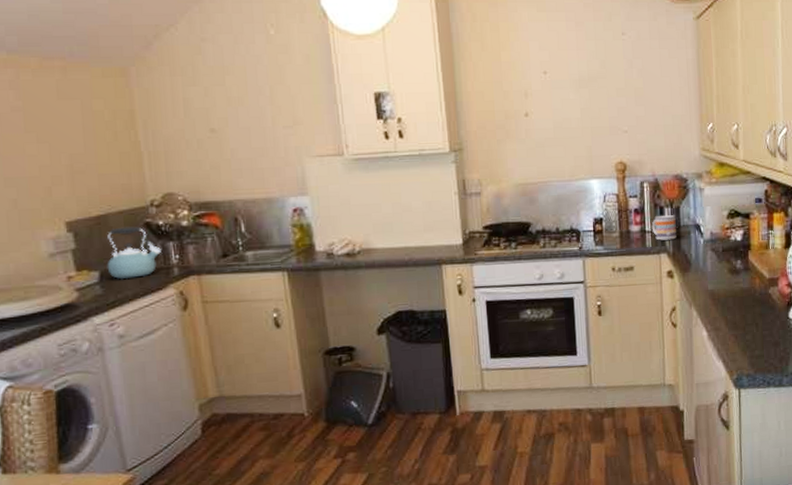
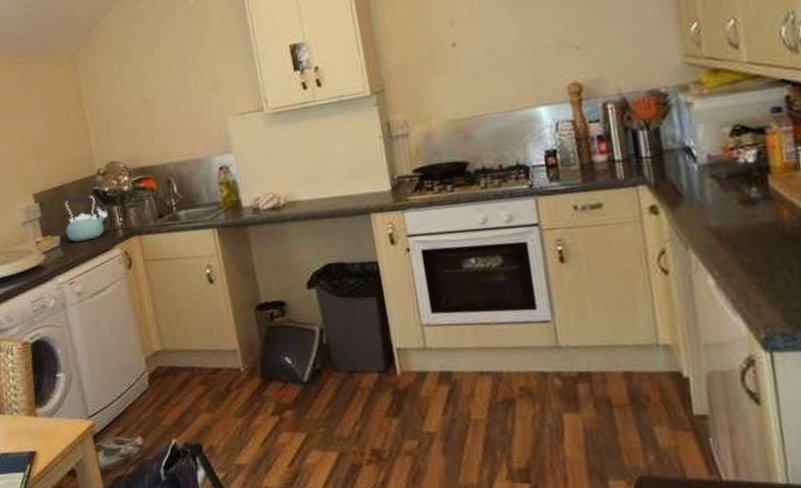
mug: present [651,215,677,241] -> none [622,138,659,171]

